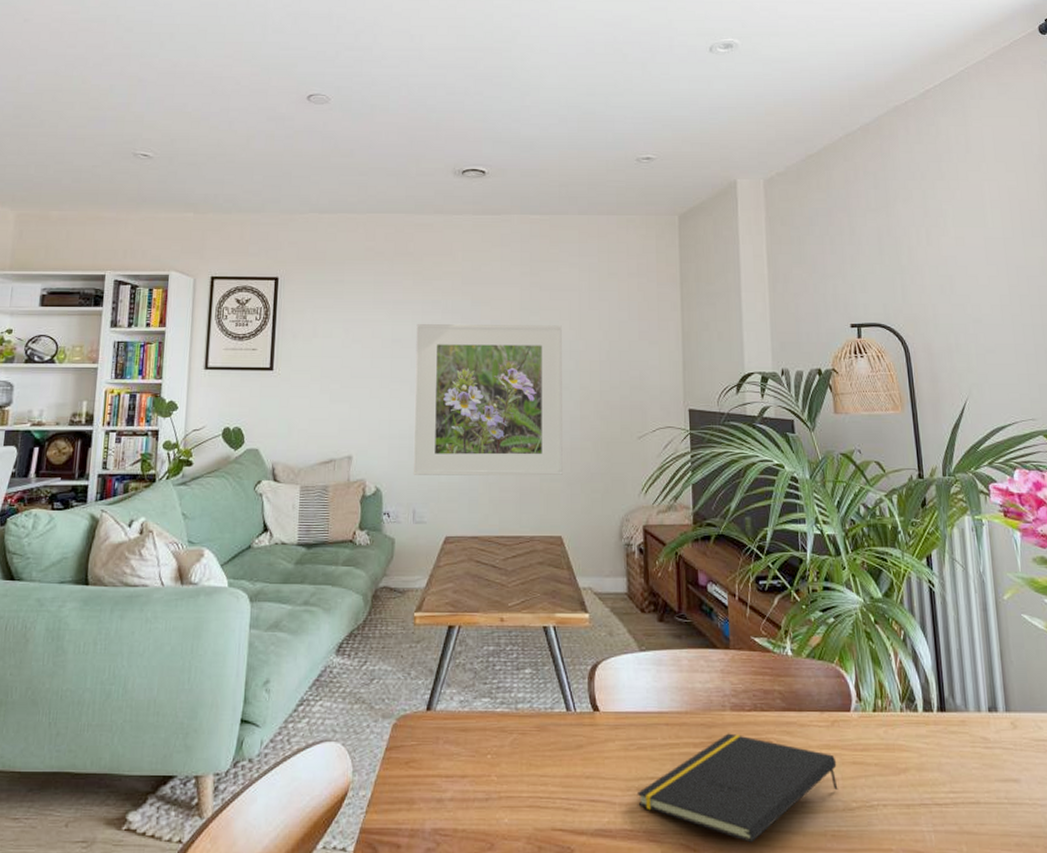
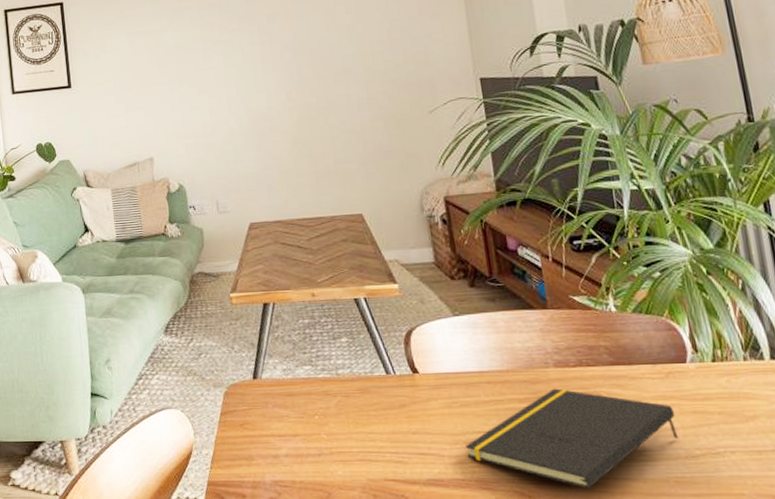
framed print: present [413,323,563,476] -> none [195,11,356,170]

